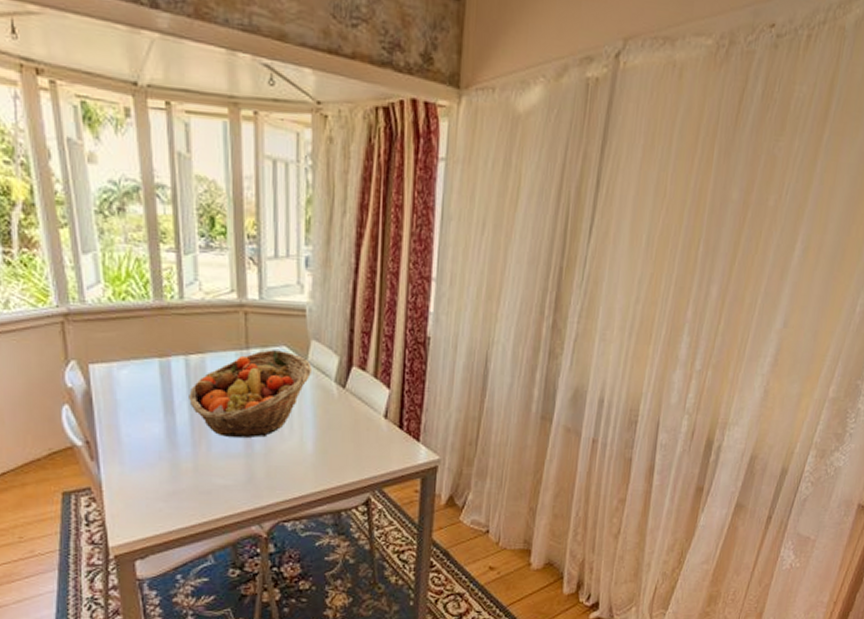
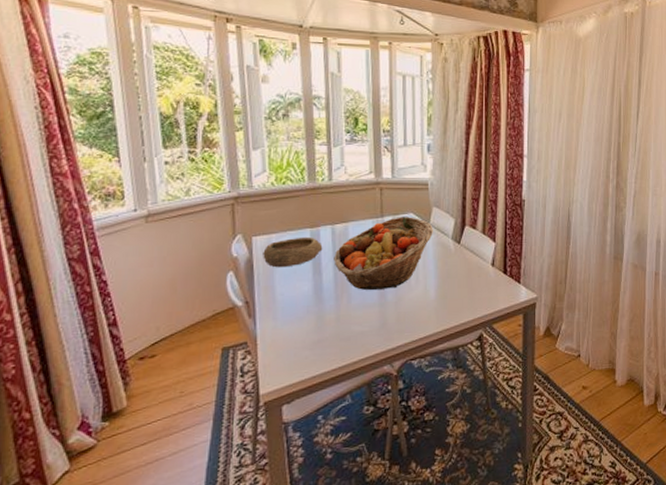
bowl: none [103,367,175,404] -> present [263,236,323,268]

